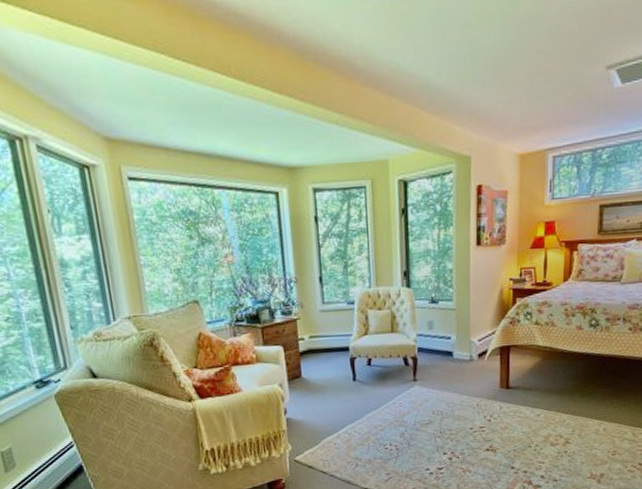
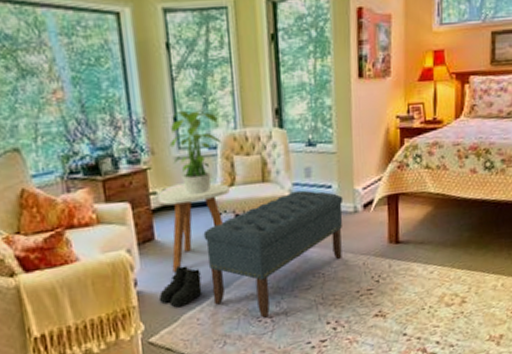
boots: none [303,399,339,432] -> present [158,265,203,307]
side table: none [305,332,364,404] -> present [157,183,230,272]
potted plant: none [314,271,358,341] -> present [168,110,222,195]
bench: none [341,340,461,446] -> present [203,190,344,318]

